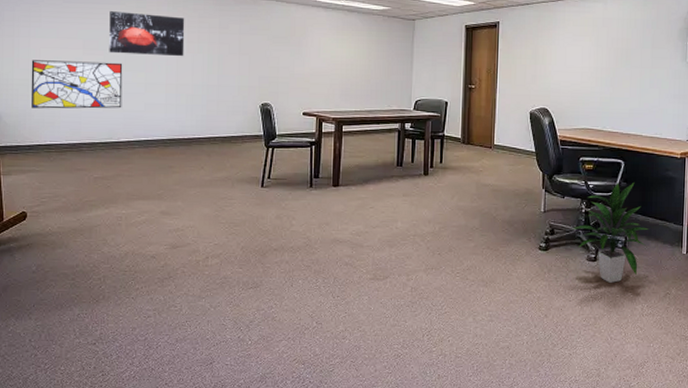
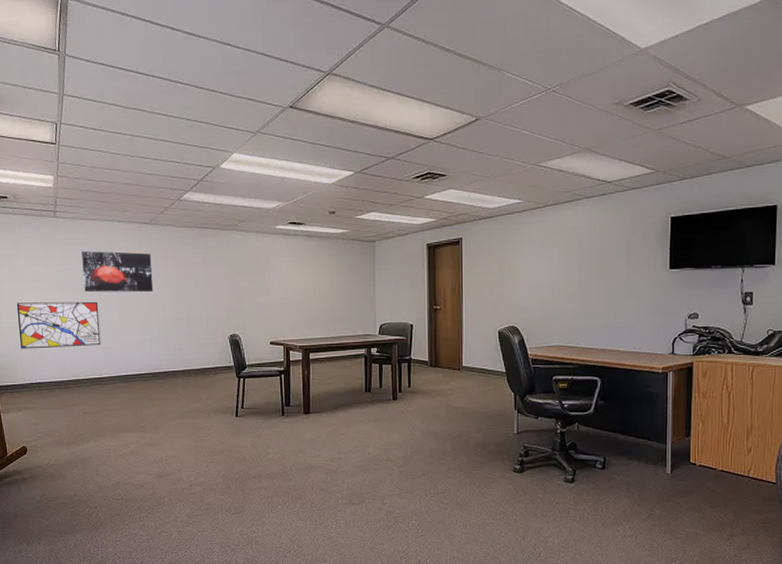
indoor plant: present [572,181,649,283] -> none [547,399,630,504]

